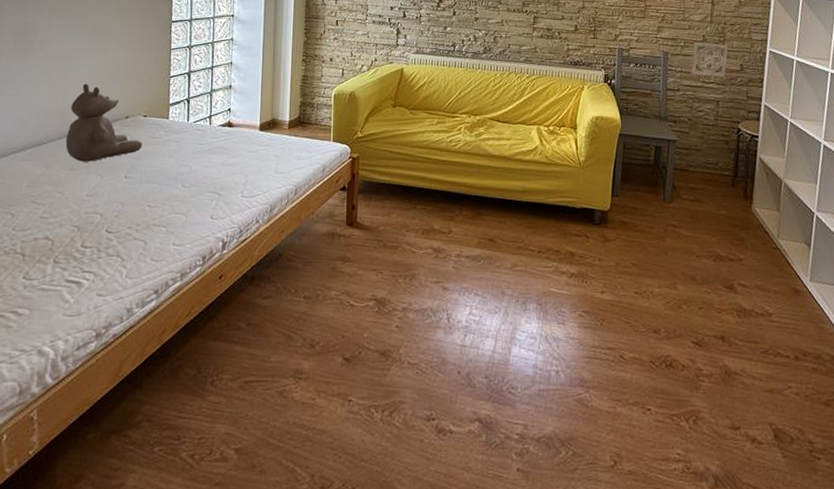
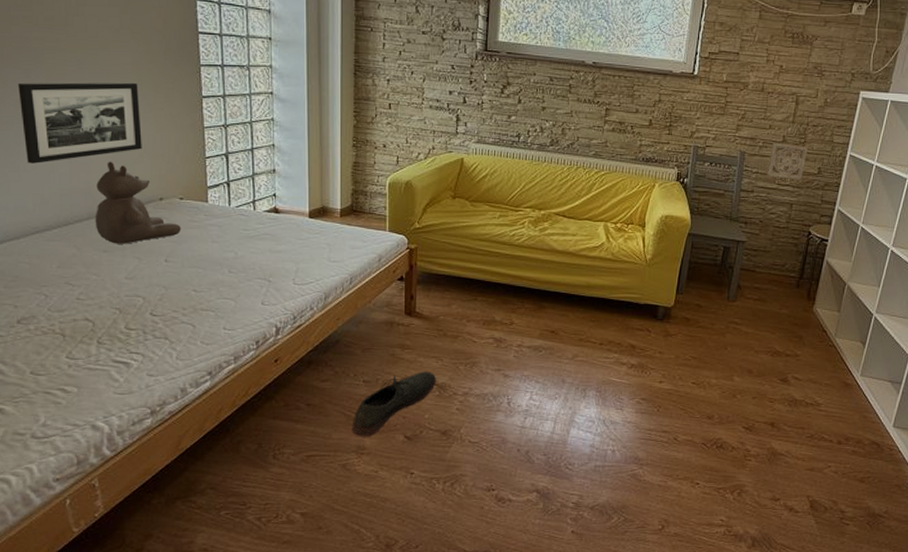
picture frame: none [13,11,118,88] -> present [18,82,142,164]
shoe: none [290,285,375,360] -> present [352,371,436,437]

